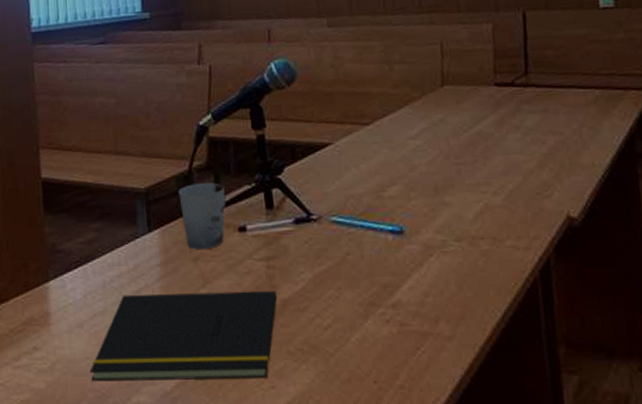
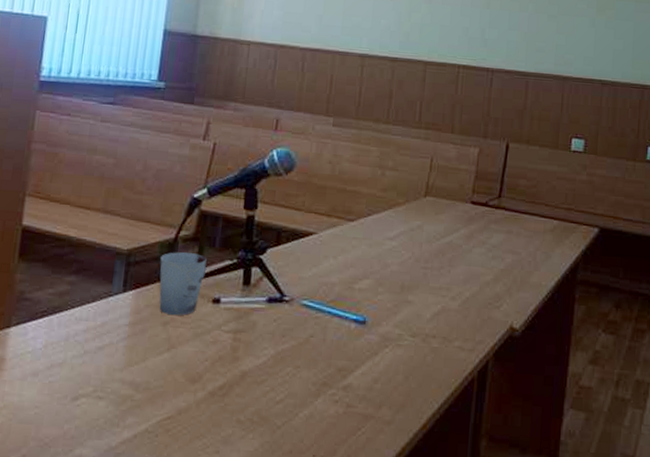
notepad: present [89,290,278,382] -> none [36,349,239,443]

